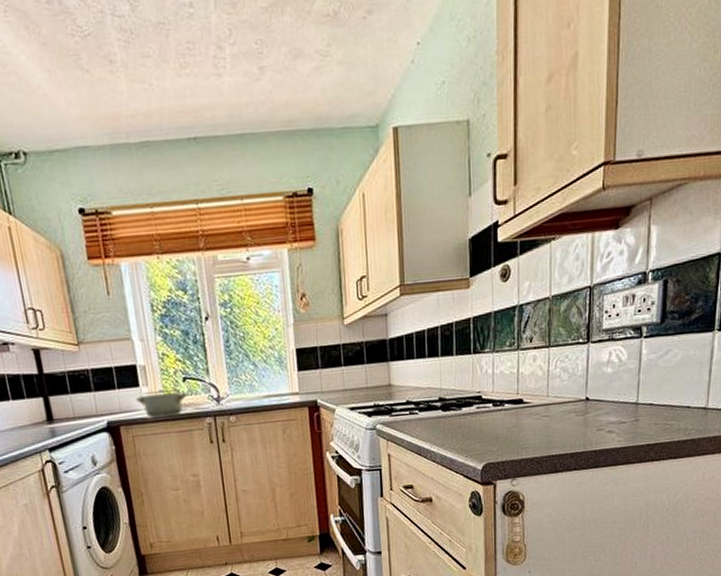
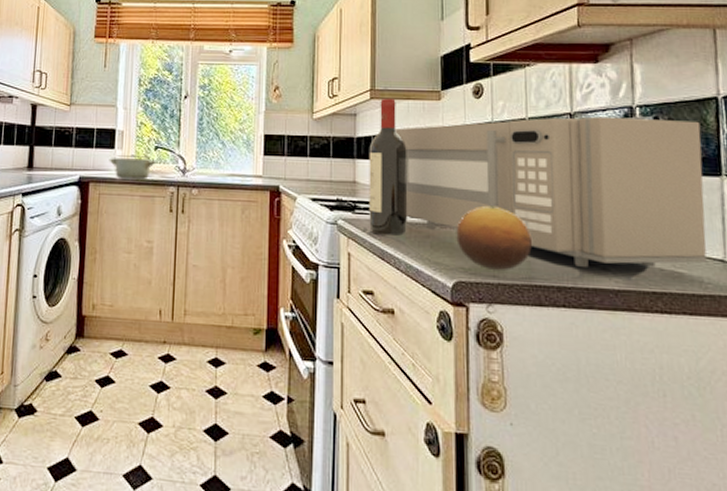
wine bottle: none [401,292,442,433] -> present [369,98,408,237]
microwave: none [426,279,703,434] -> present [395,116,707,268]
fruit: none [485,389,550,449] -> present [456,205,532,272]

